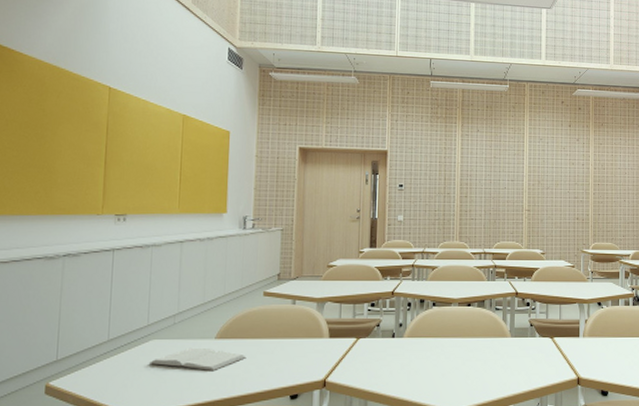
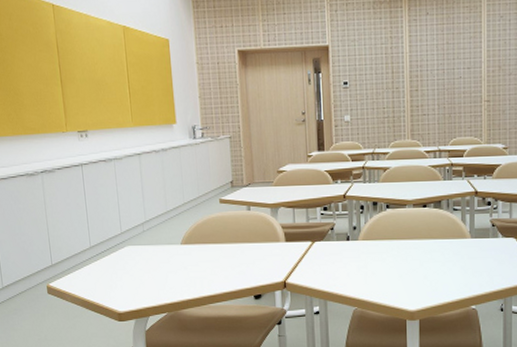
book: present [150,347,246,372] -> none [128,252,211,274]

